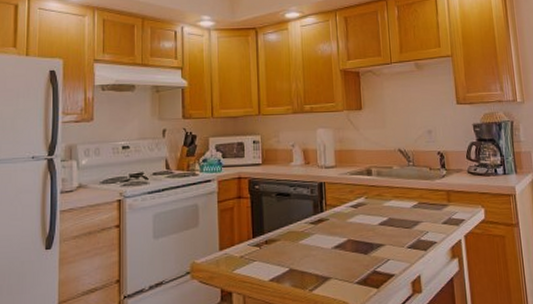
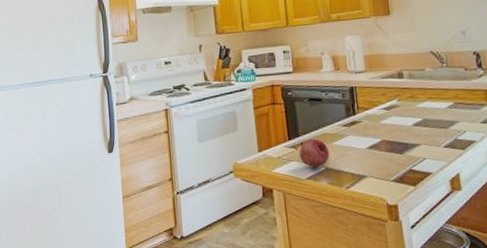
fruit: none [262,236,295,269] -> present [298,138,330,168]

